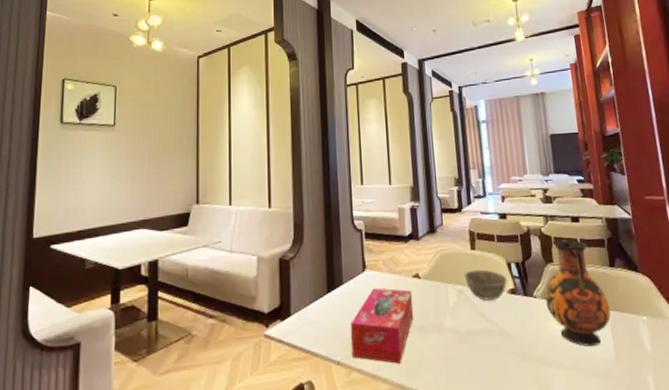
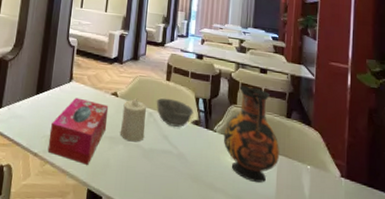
candle: none [428,276,459,327] -> present [120,98,146,142]

